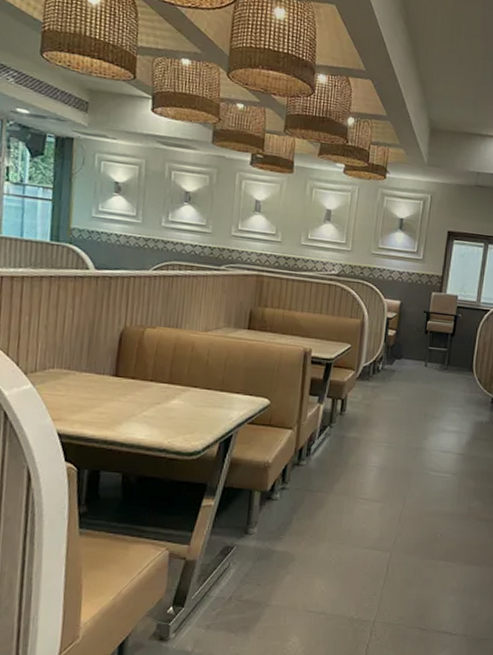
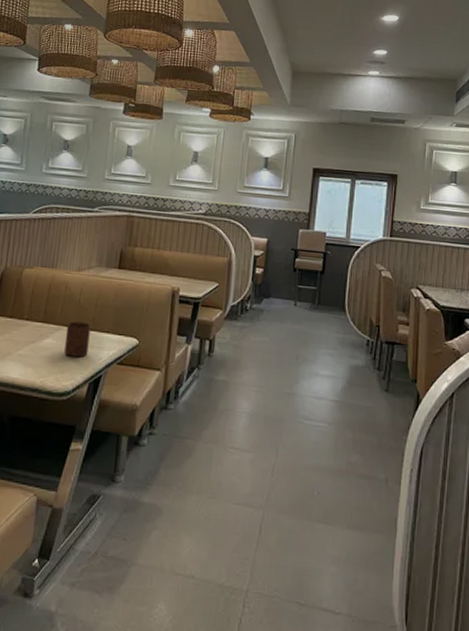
cup: none [193,382,220,418] -> present [64,321,91,357]

